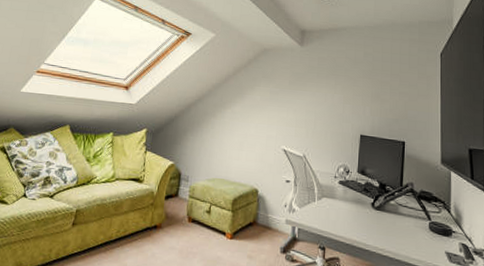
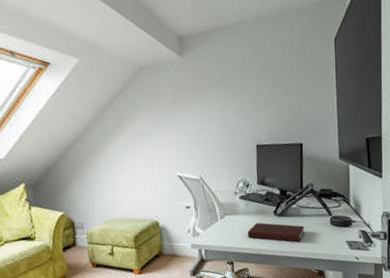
notebook: none [342,211,402,242] -> present [247,222,305,243]

